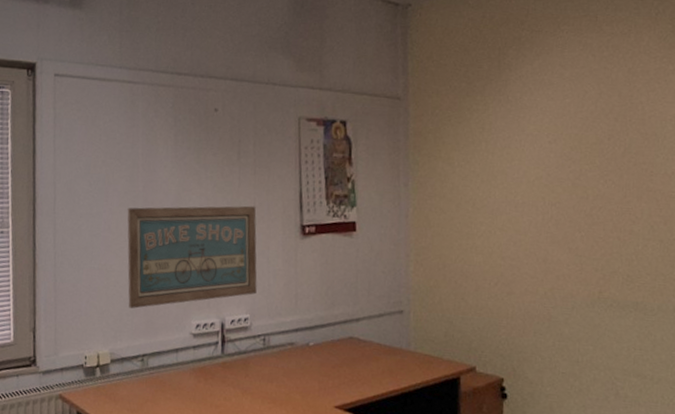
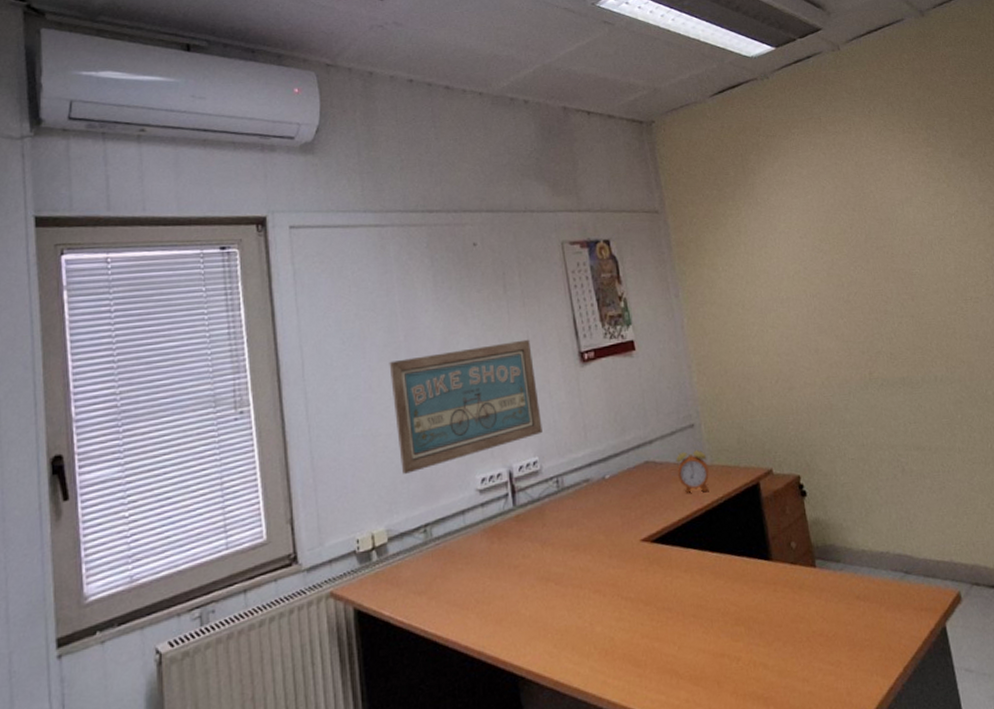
alarm clock: none [379,334,411,375] -> present [675,450,709,495]

